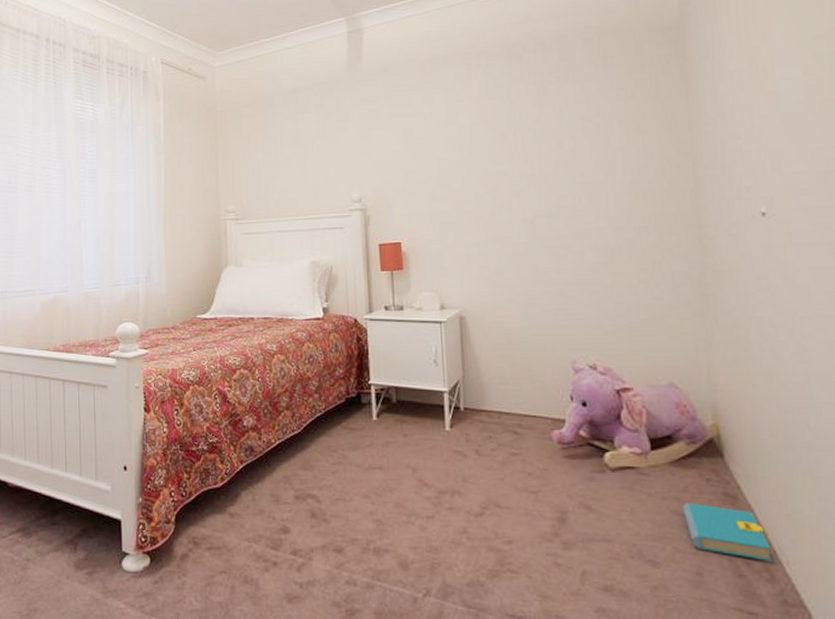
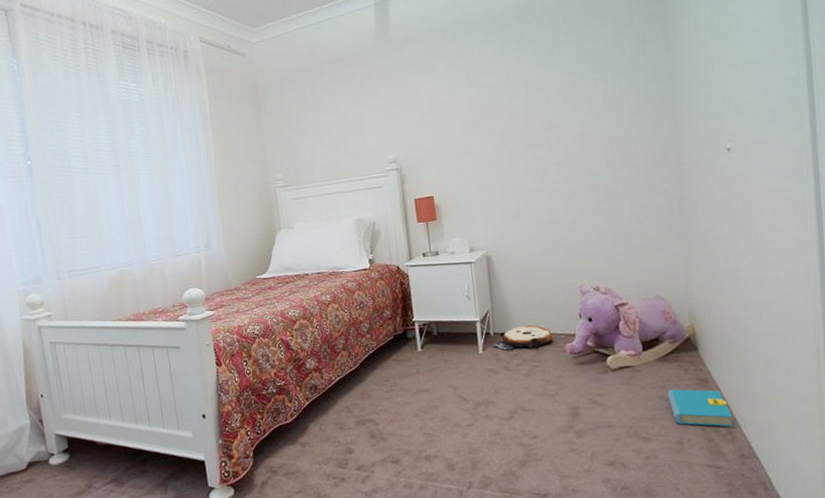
plush toy: none [462,402,537,433] -> present [492,325,553,351]

